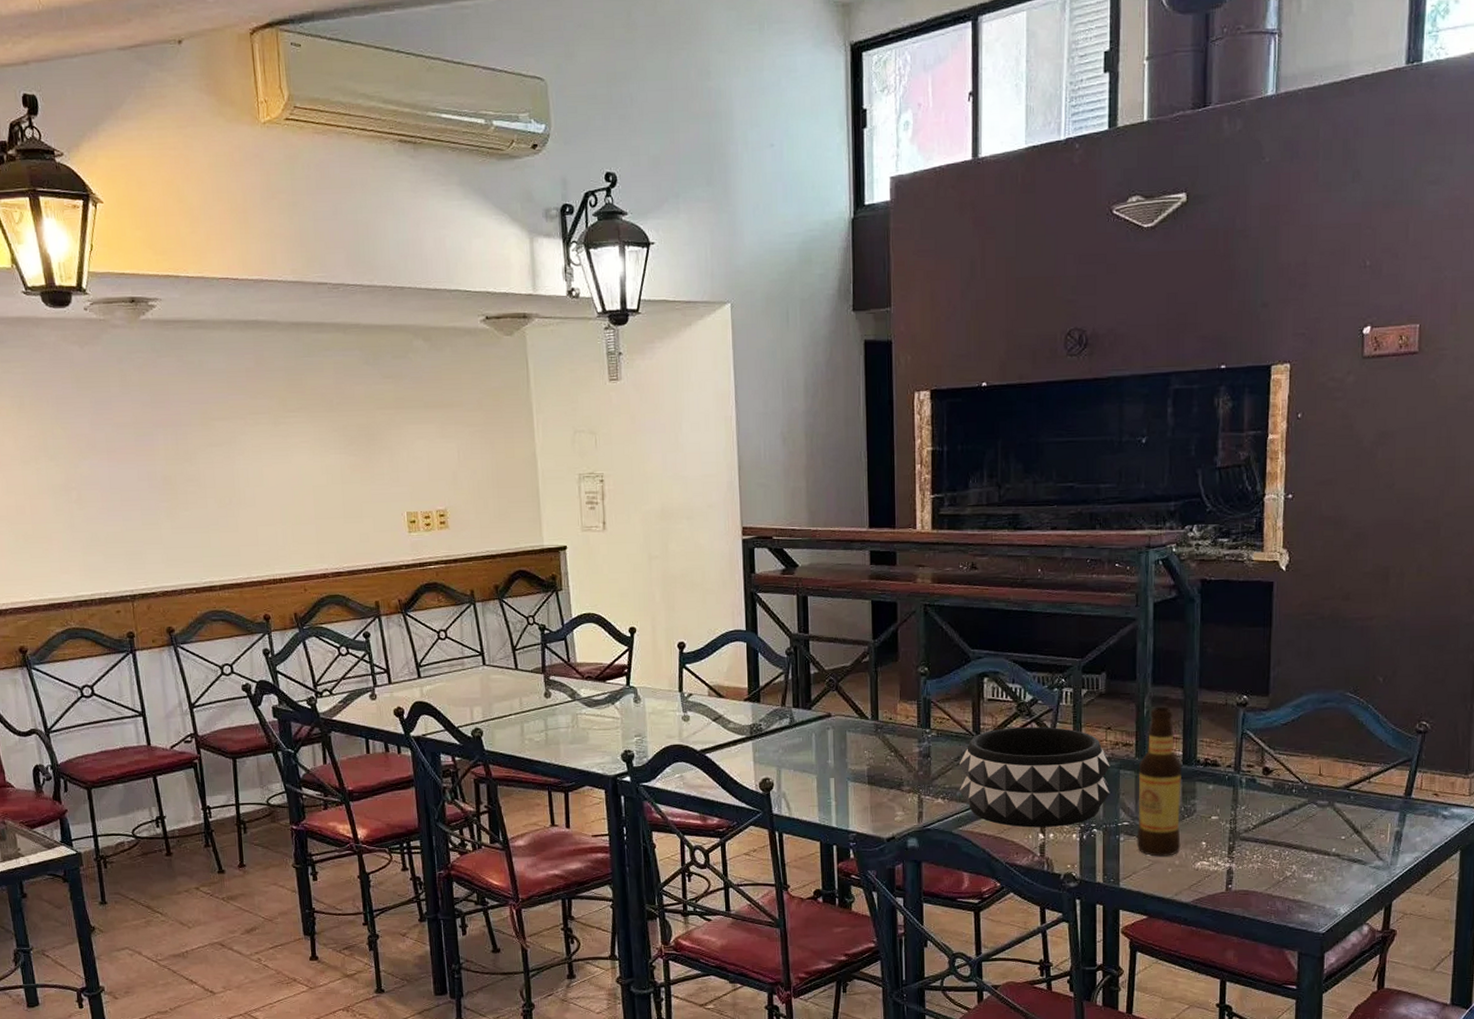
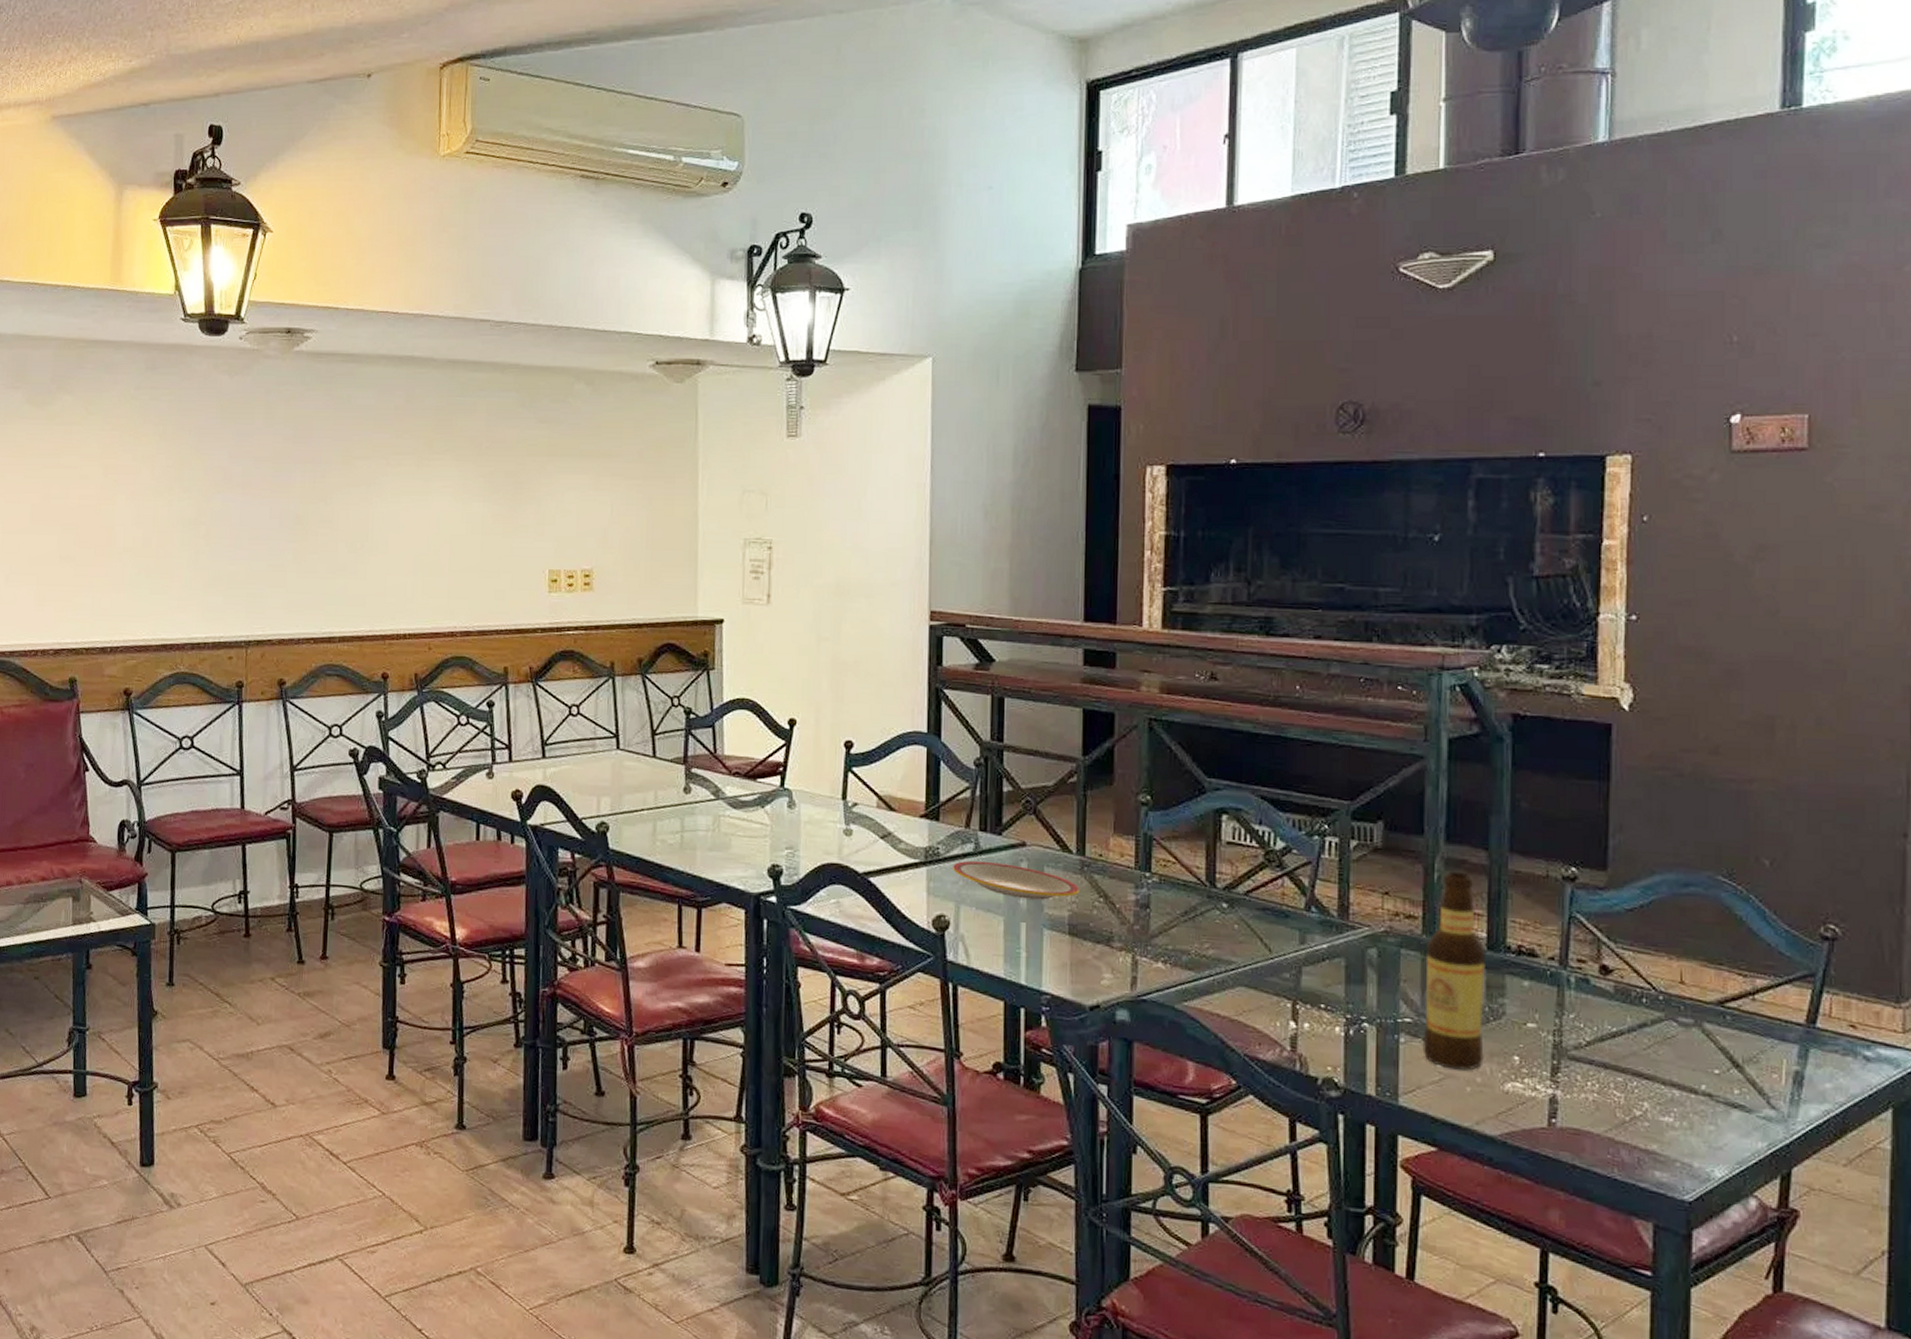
plate: none [773,731,875,759] -> present [953,860,1080,900]
decorative bowl: present [959,727,1110,828] -> none [1185,880,1388,1015]

